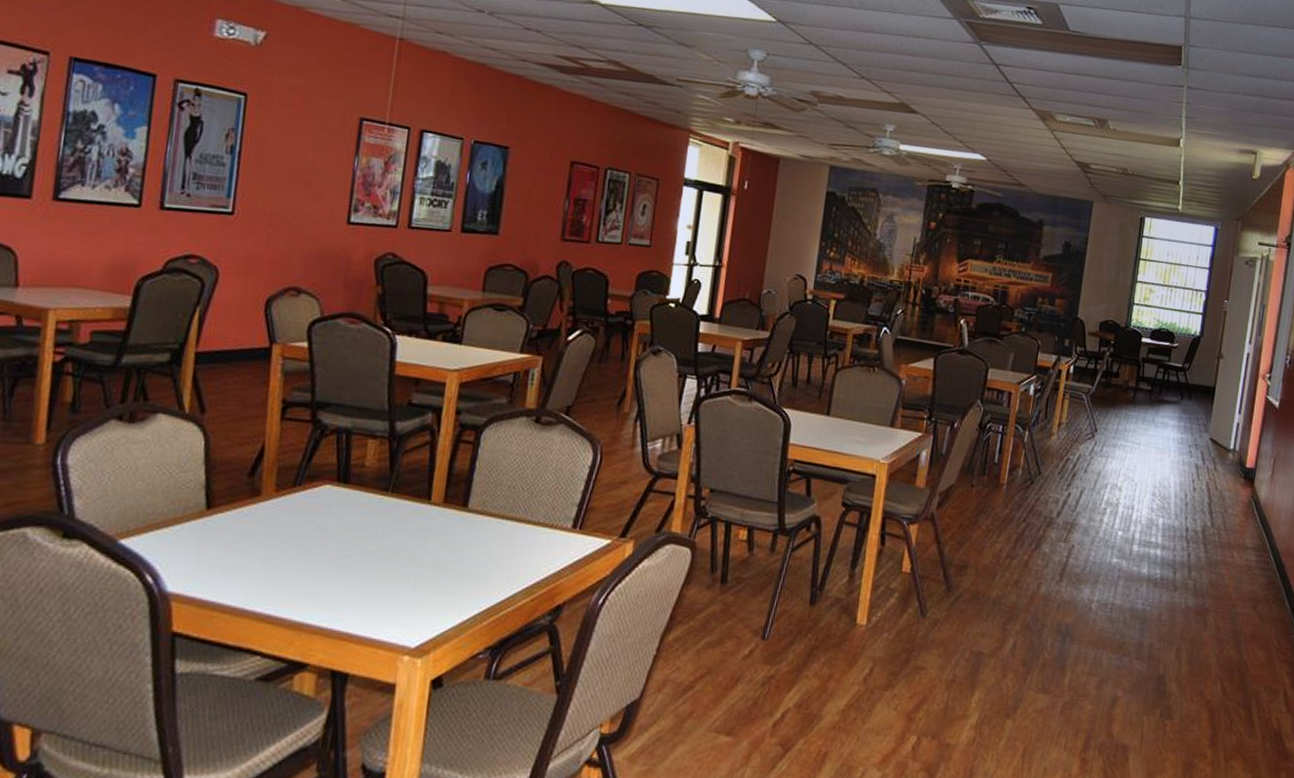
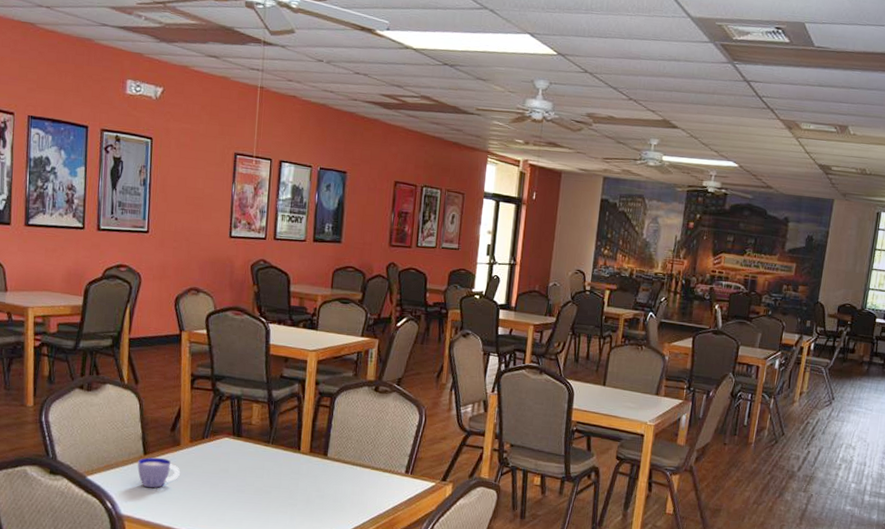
cup: none [195,512,258,555] -> present [137,457,180,488]

